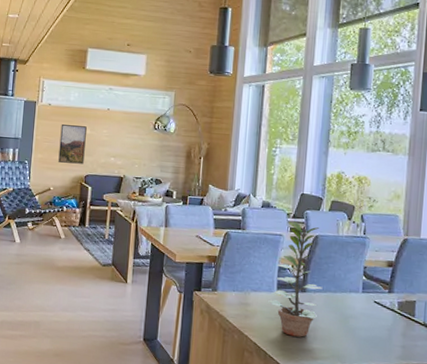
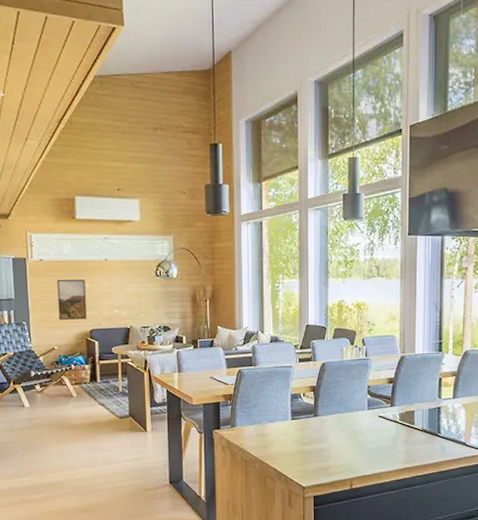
plant: present [268,221,323,337] -> none [284,352,333,458]

